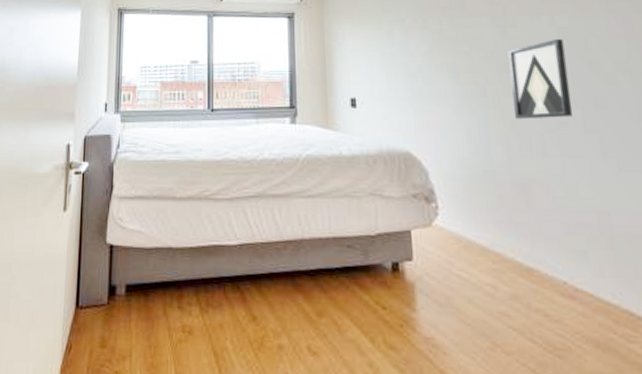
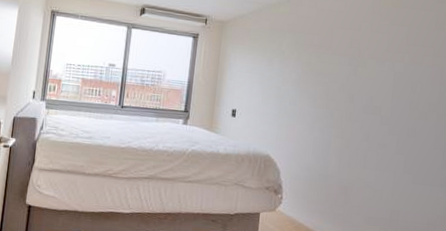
wall art: present [508,38,574,120] -> none [350,80,397,141]

